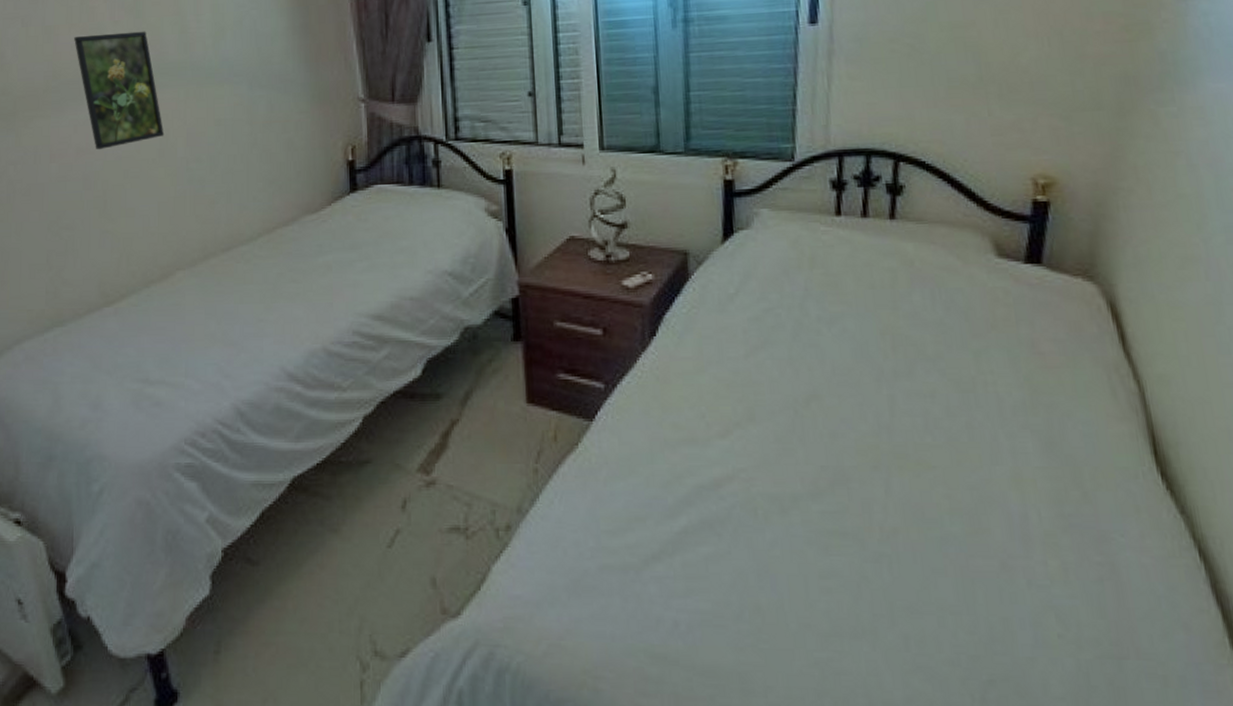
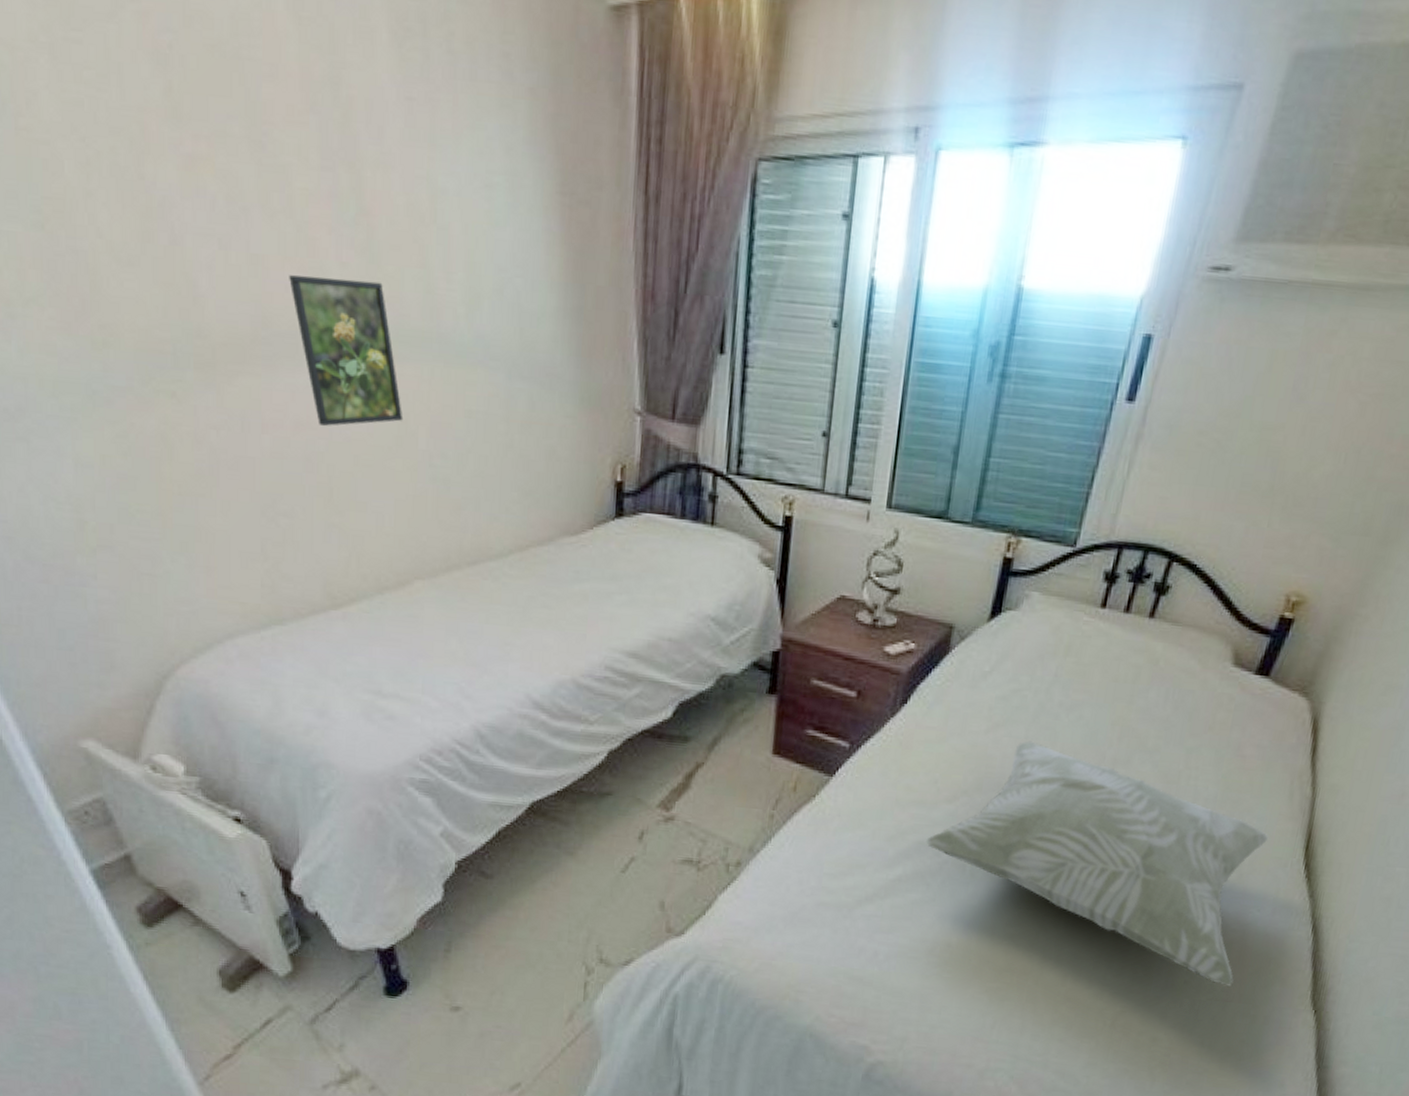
decorative pillow: none [706,361,1122,638] -> present [926,740,1269,987]

